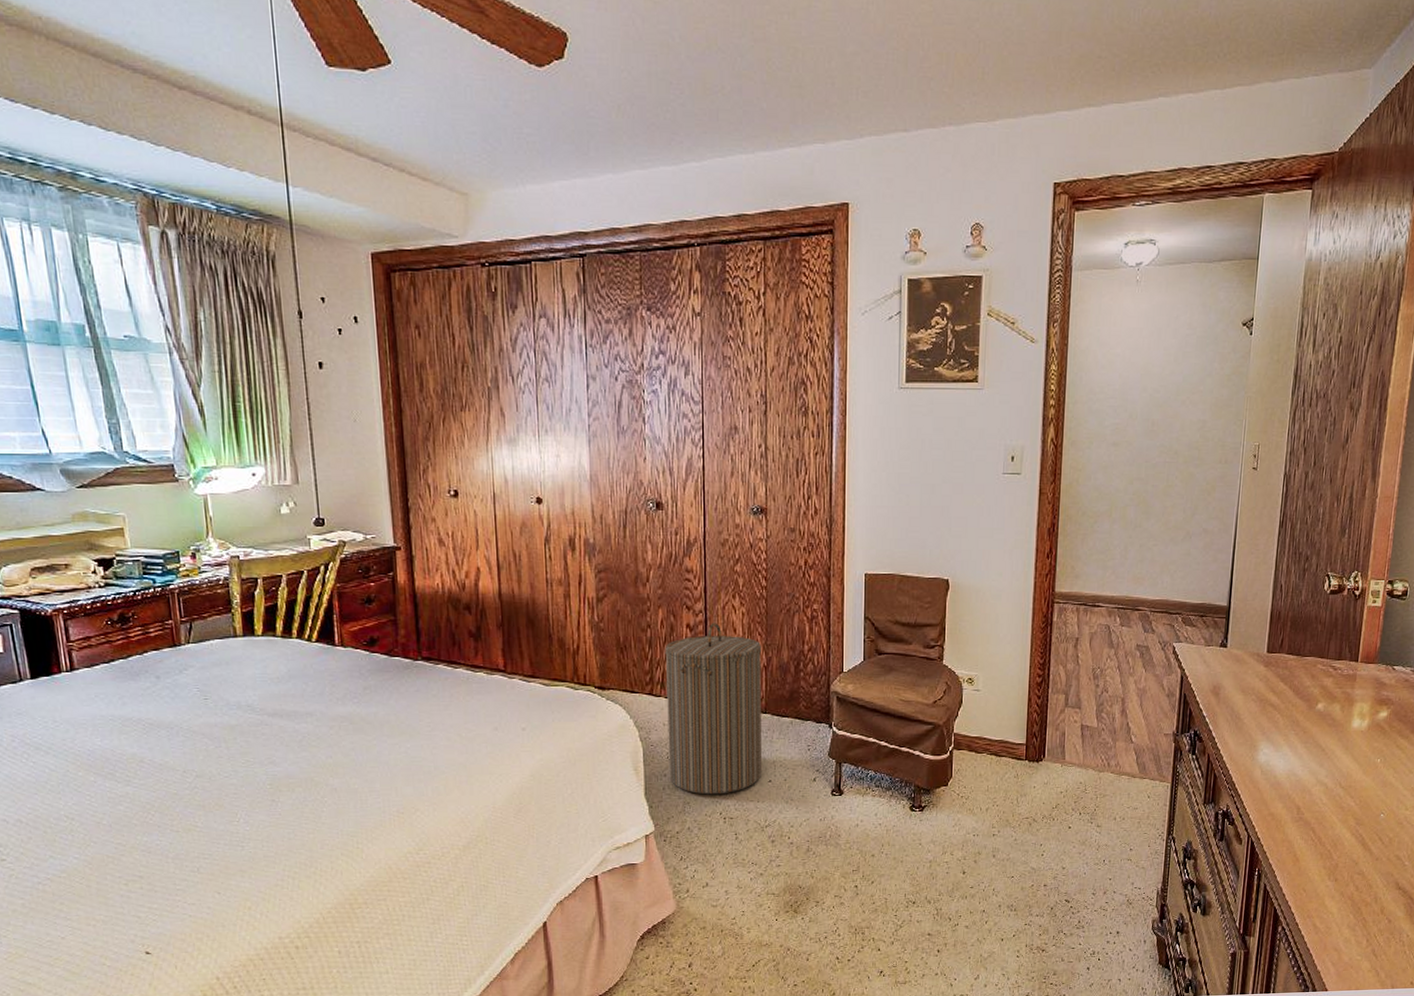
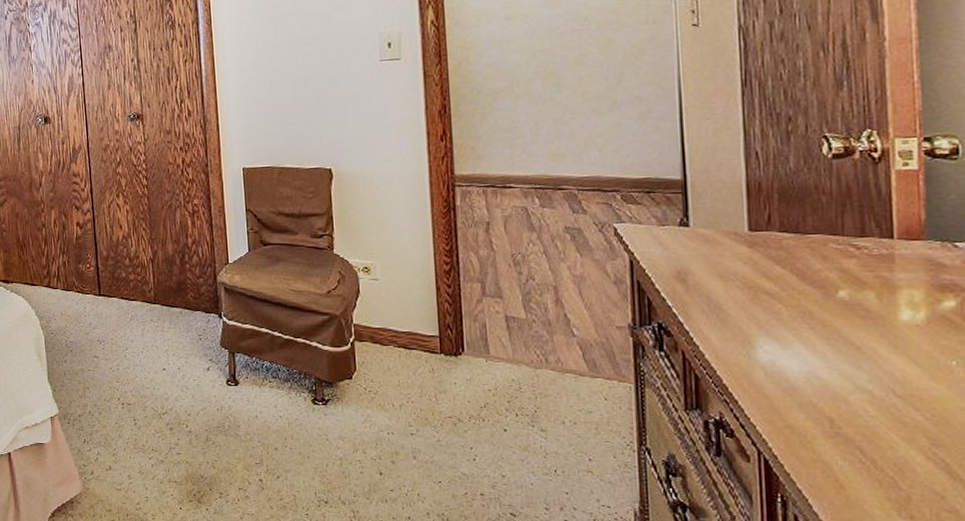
laundry hamper: present [665,623,763,795] -> none [58,220,156,381]

